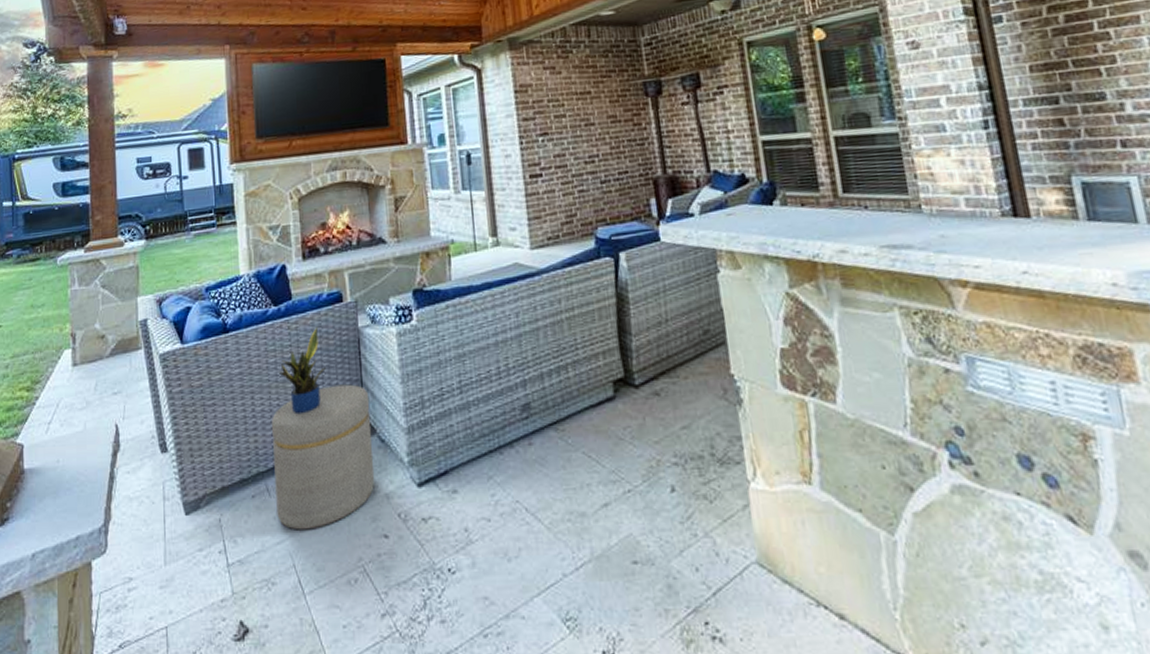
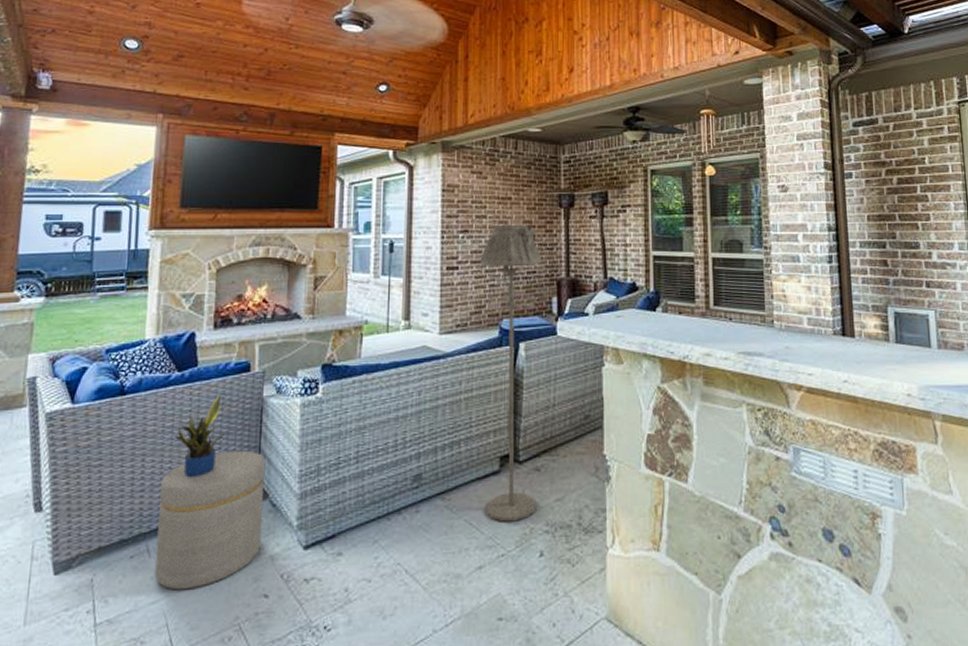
floor lamp: none [564,120,661,454] -> present [480,225,542,522]

